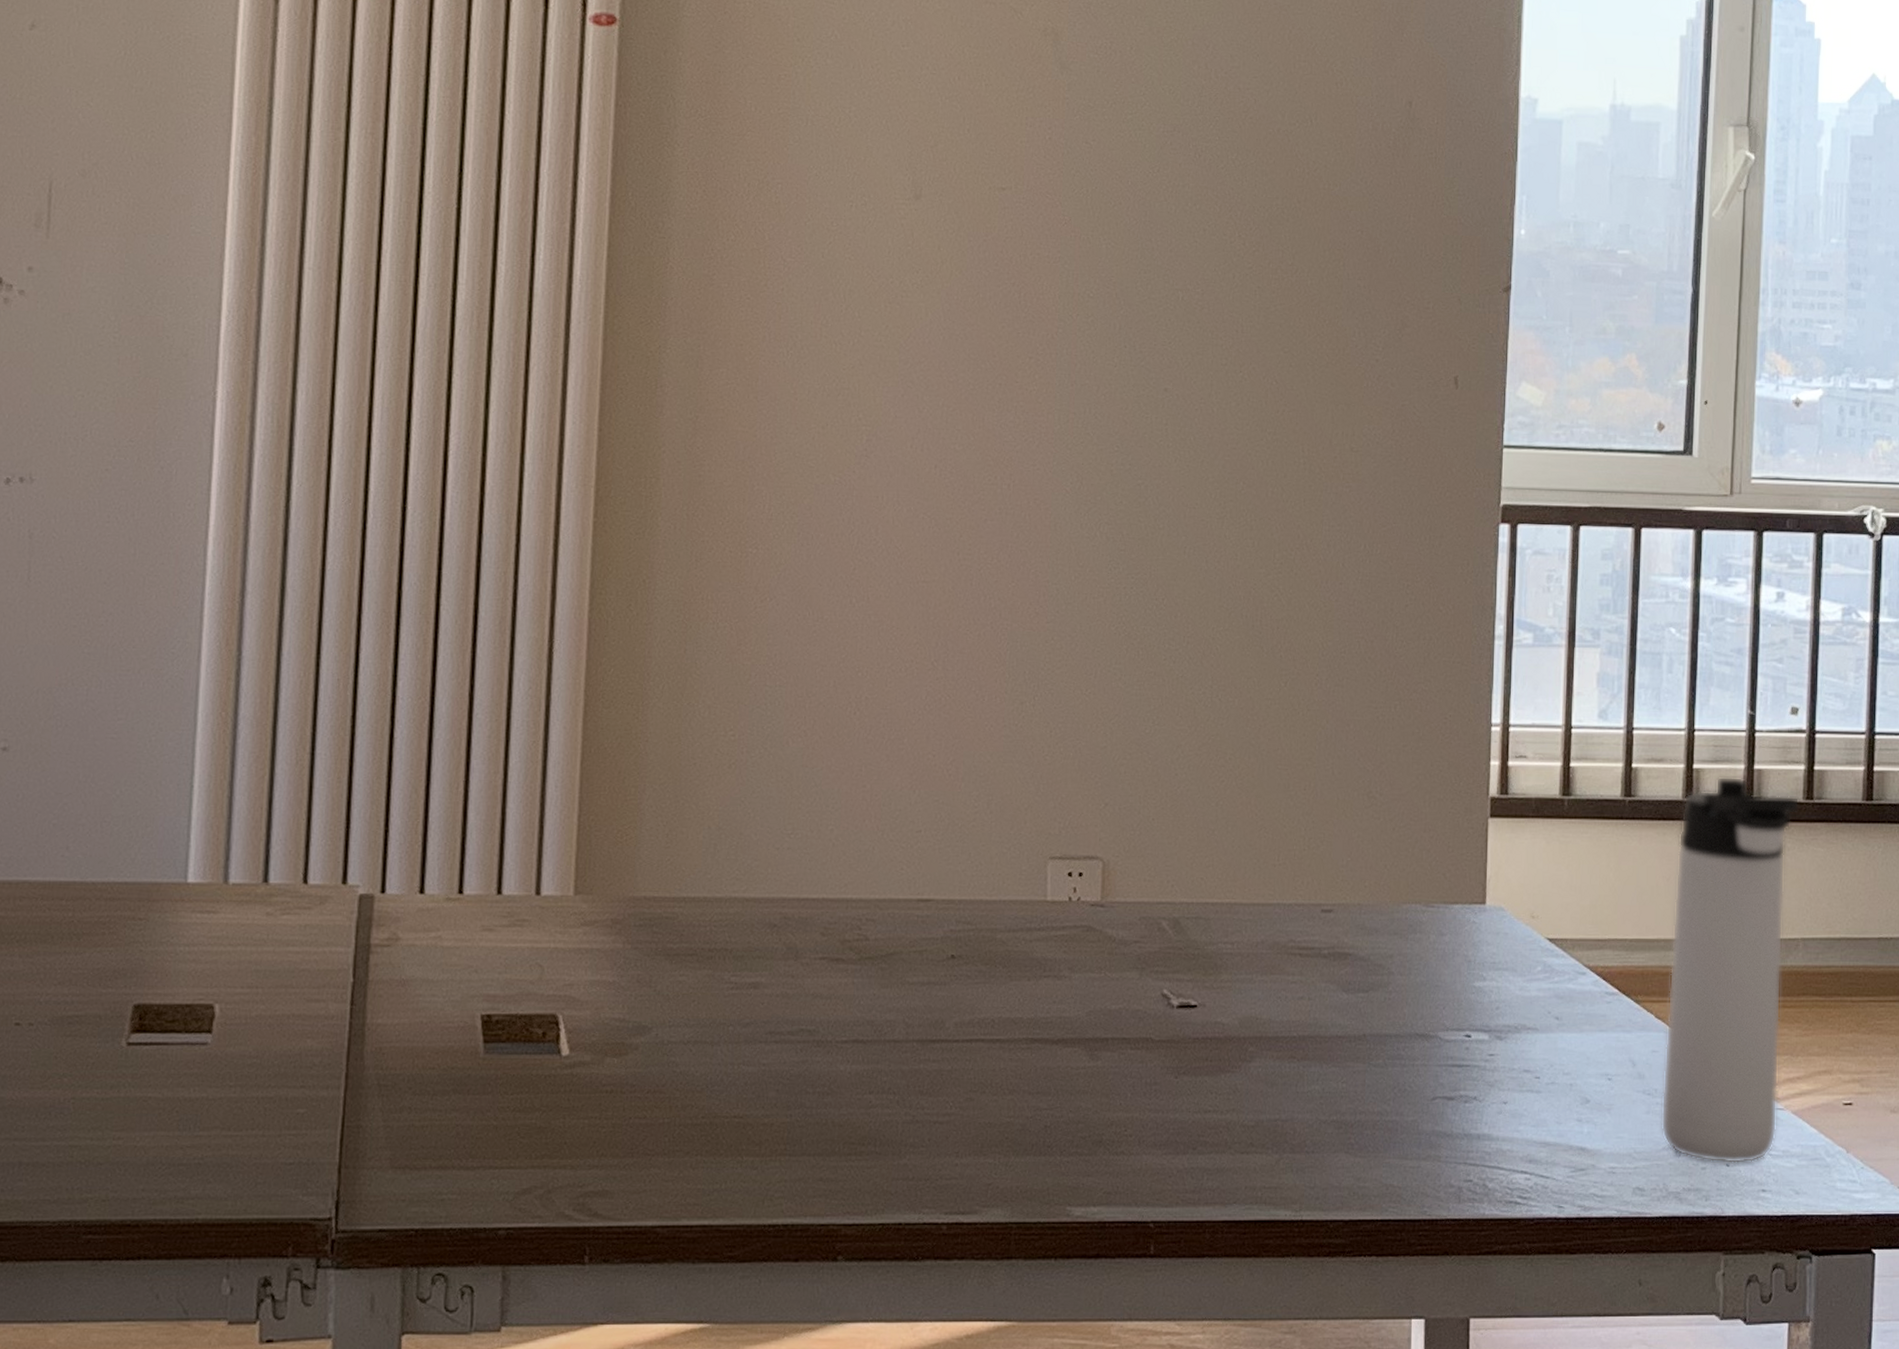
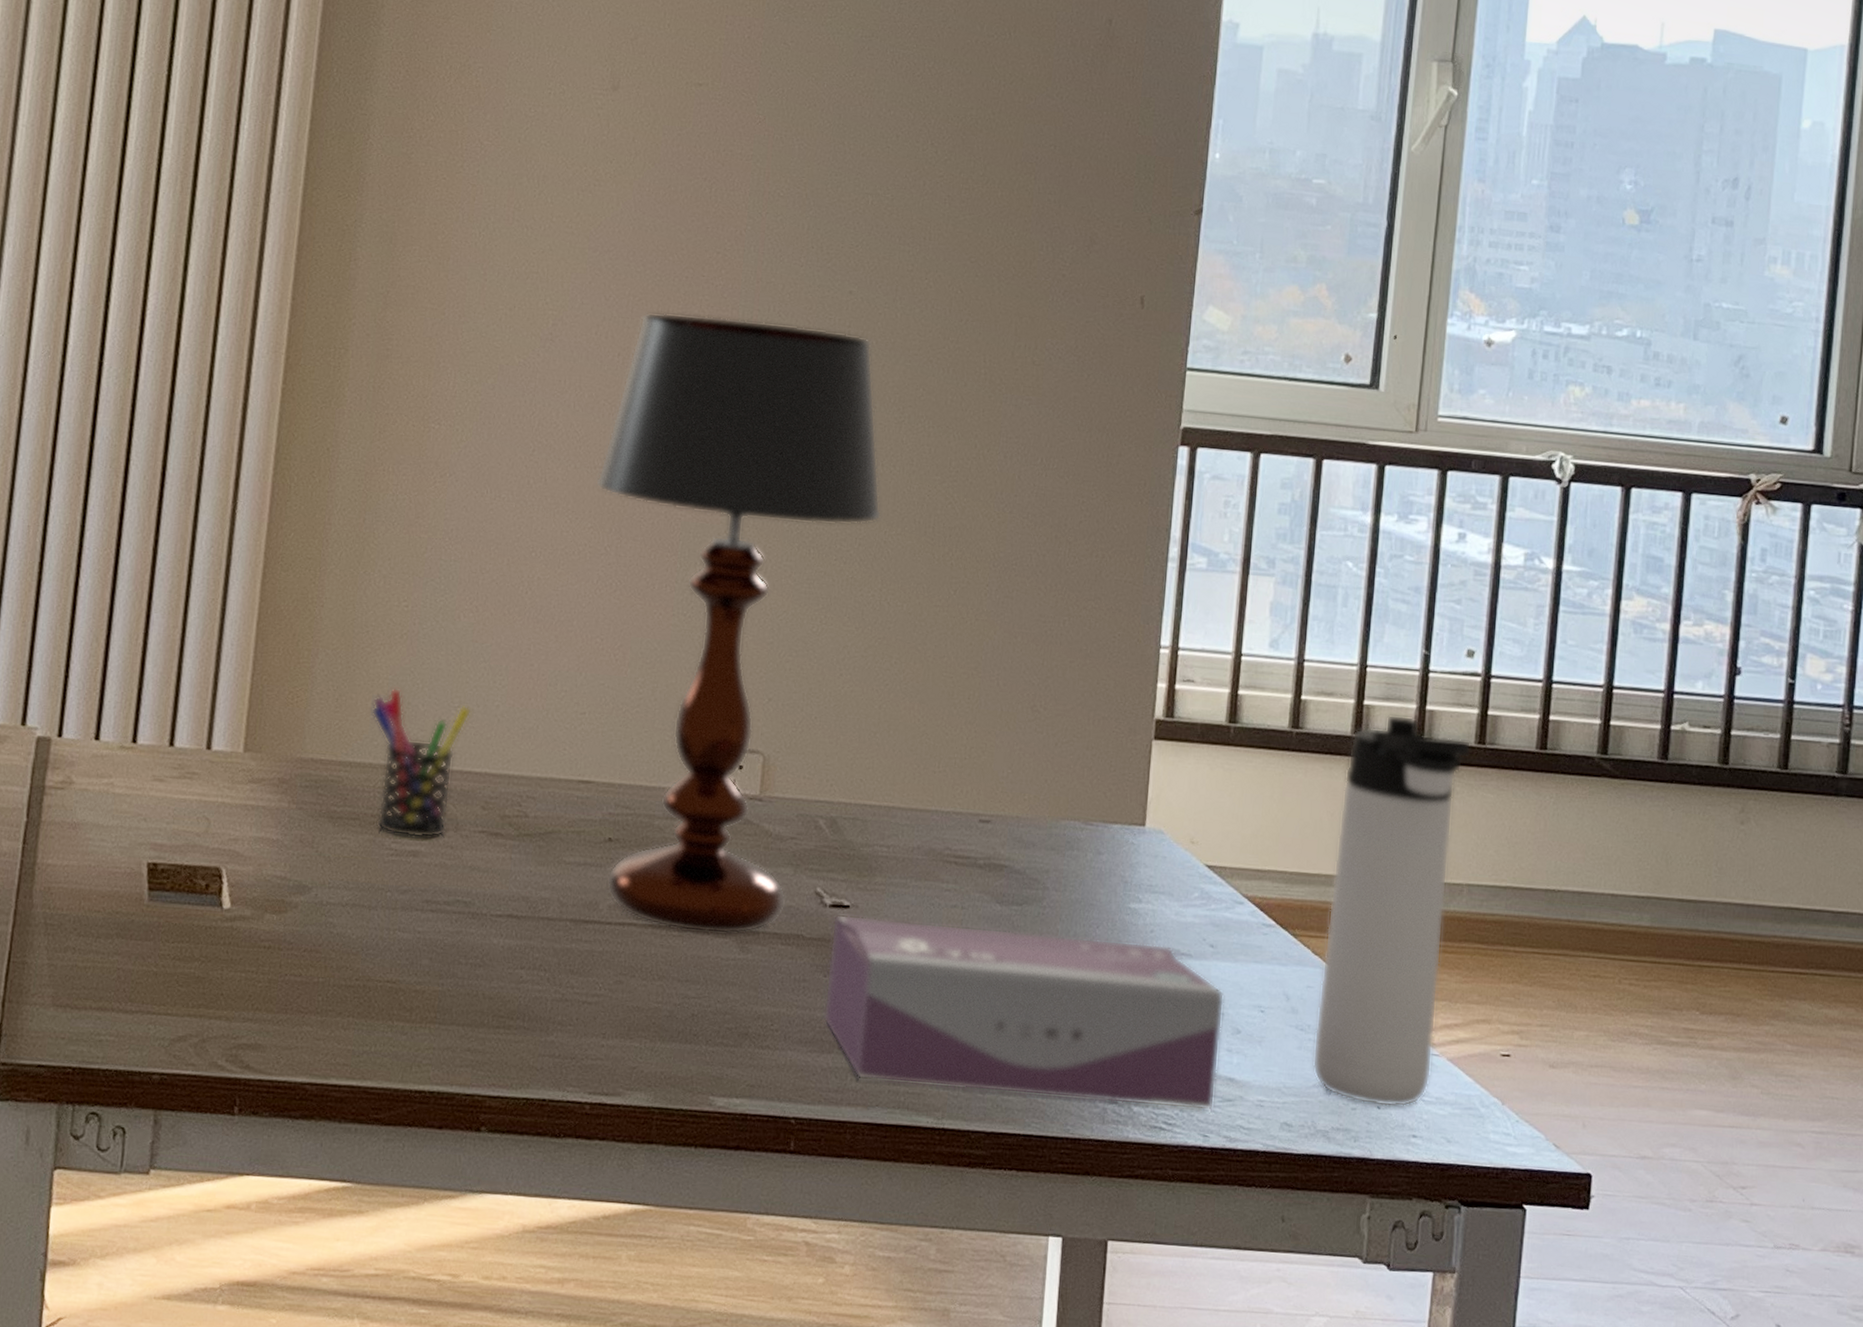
pen holder: none [703,818,806,969] -> present [371,687,472,839]
table lamp: none [918,421,1209,1043] -> present [595,312,882,935]
tissue box: none [1176,1014,1572,1182] -> present [823,914,1225,1111]

